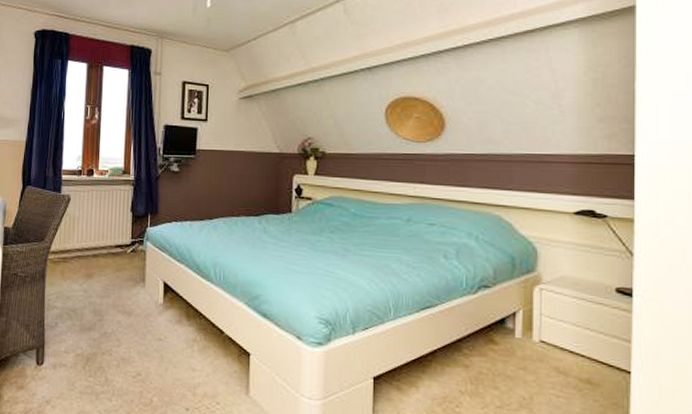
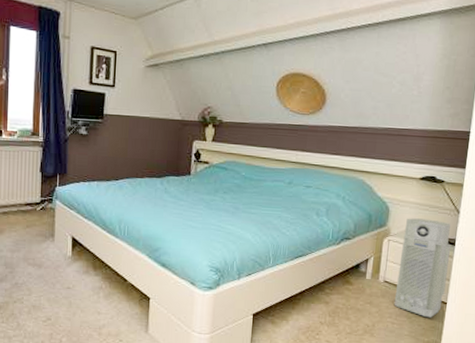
air purifier: none [556,261,628,392] -> present [394,218,451,318]

